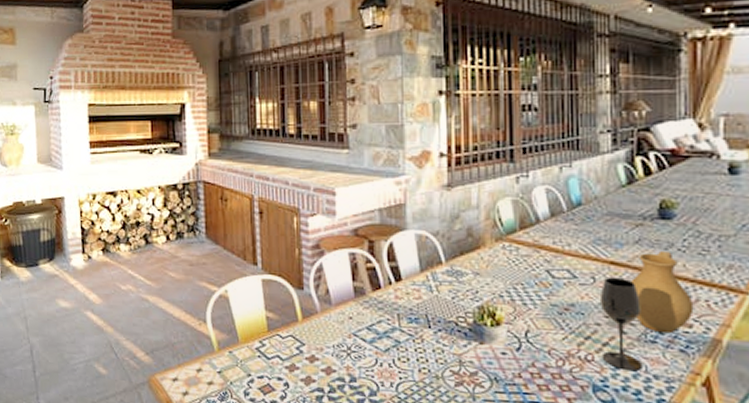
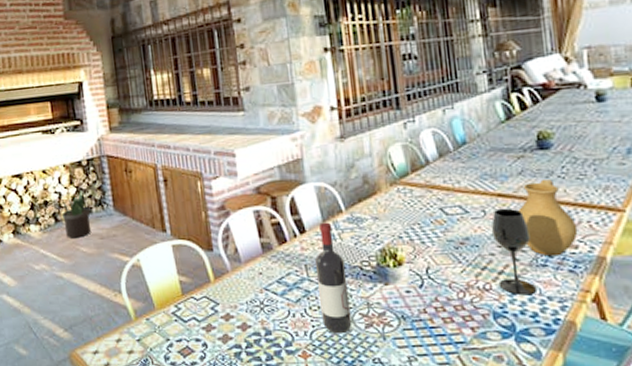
planter: none [152,214,182,262] -> present [59,190,92,238]
wine bottle: none [408,272,441,390] -> present [314,222,352,334]

